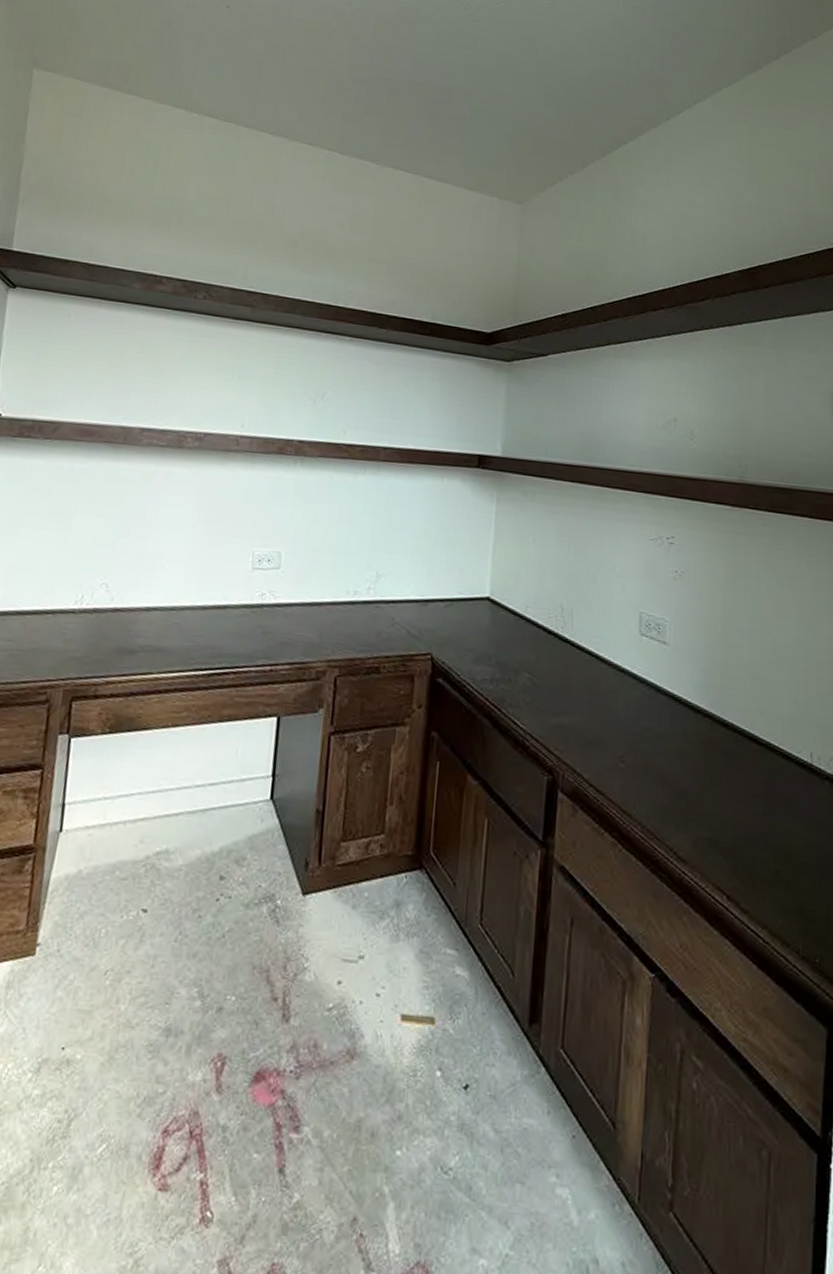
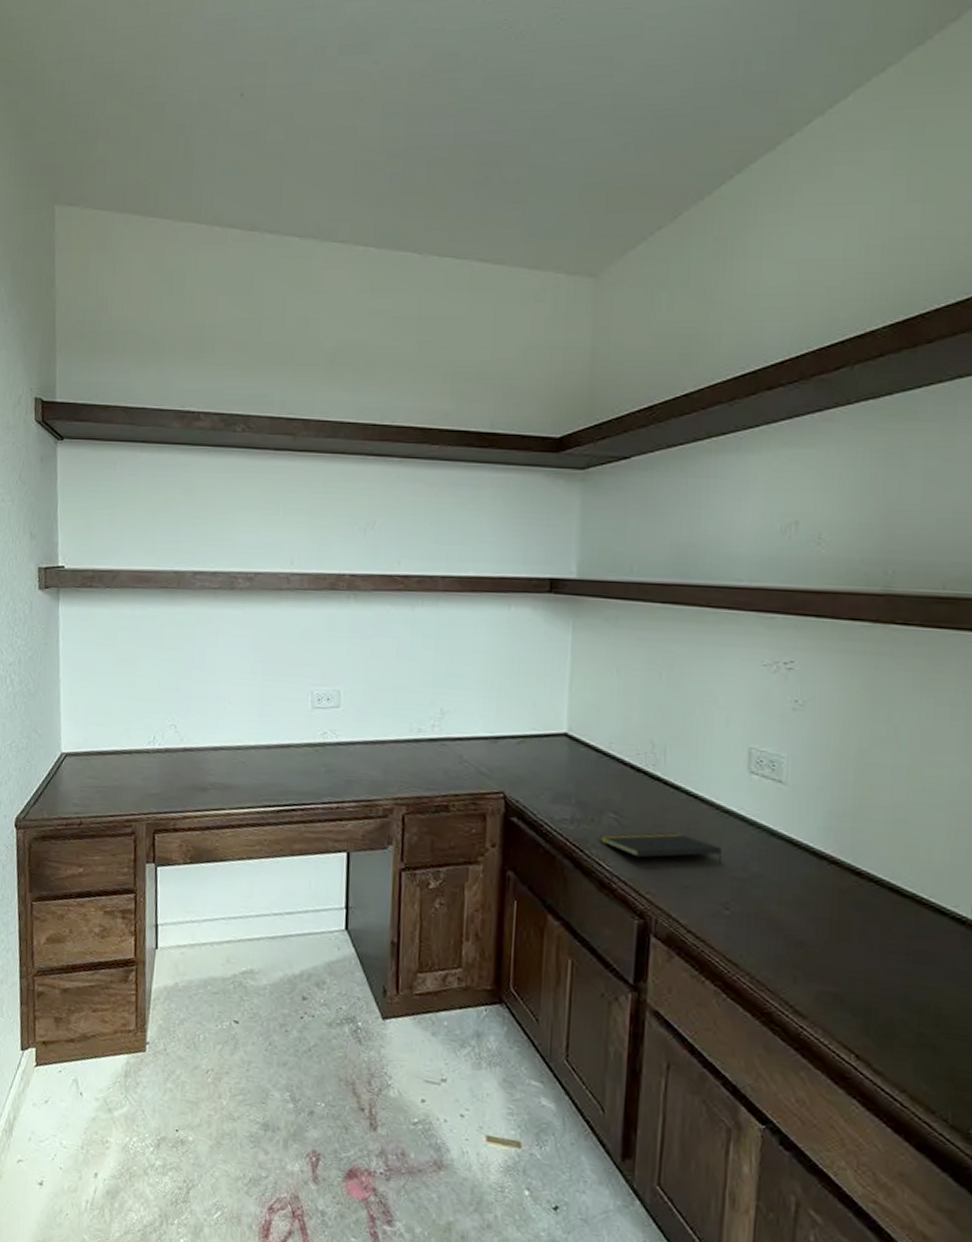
notepad: none [516,691,619,720] -> present [600,833,723,865]

